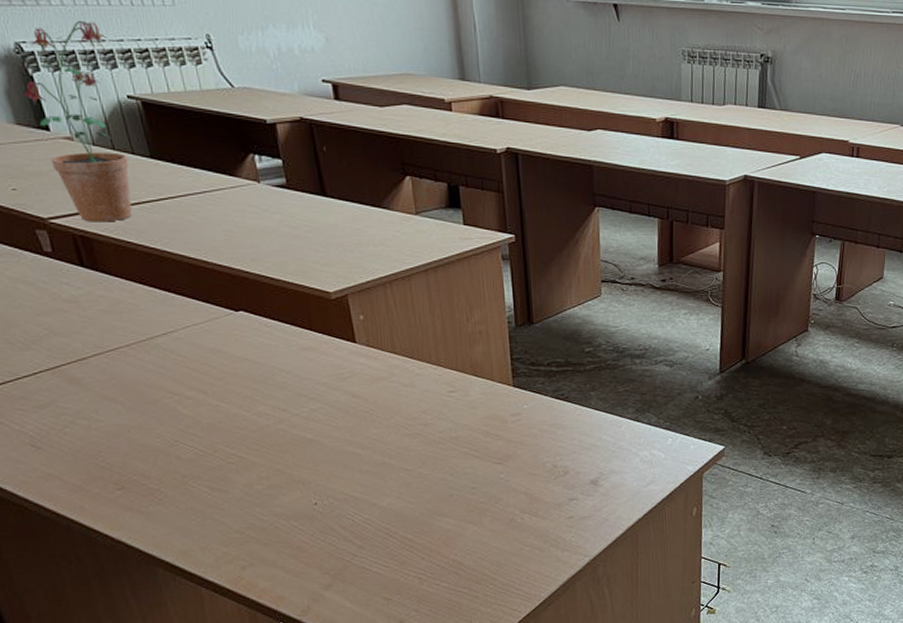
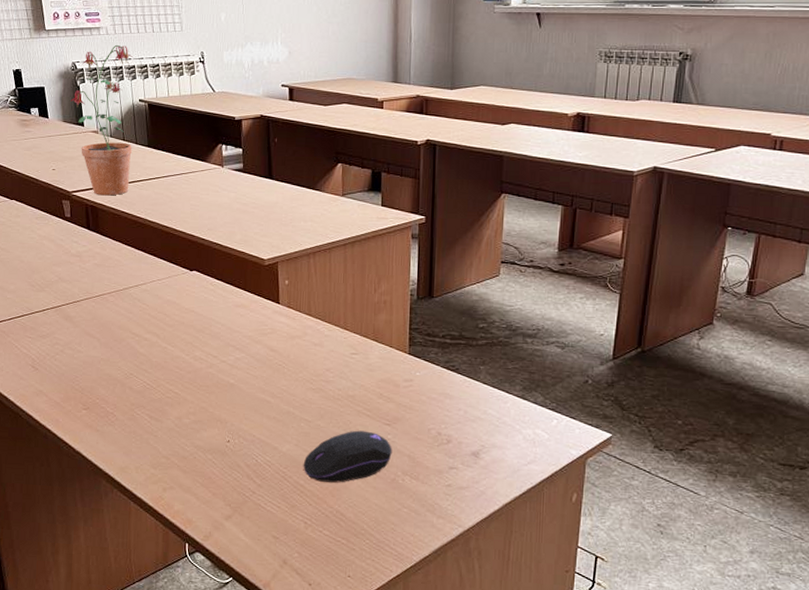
computer mouse: none [408,472,507,533] -> present [303,430,392,483]

